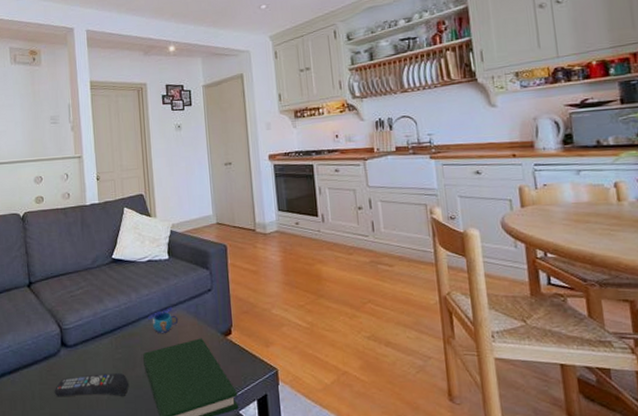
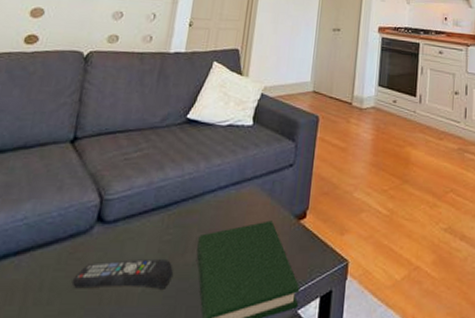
mug: present [148,306,179,333] -> none [214,180,250,212]

